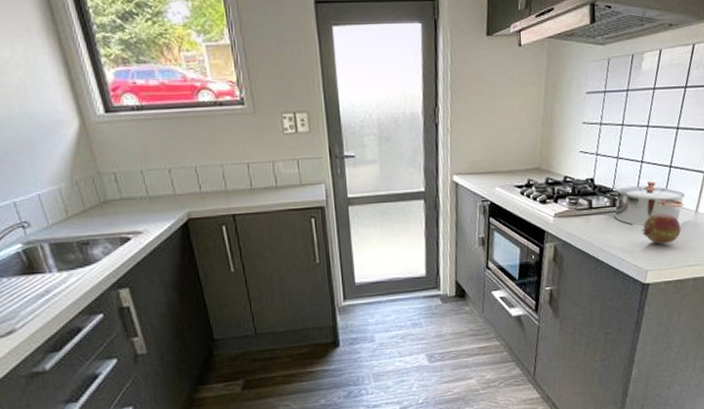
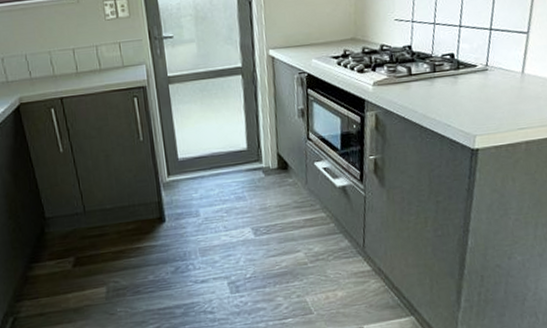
cooking pot: present [614,180,685,227] -> none [435,44,509,91]
fruit: present [642,212,681,244] -> none [466,76,508,108]

